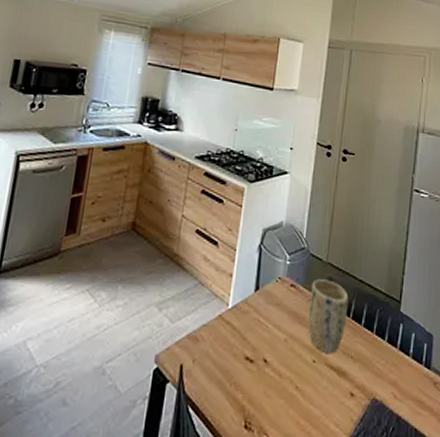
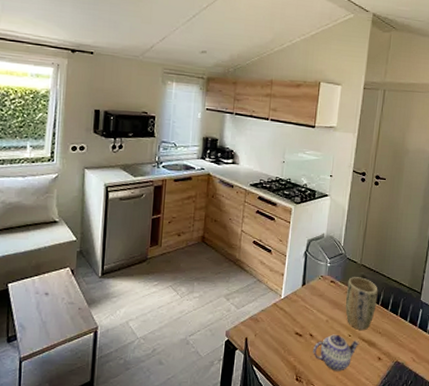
teapot: none [267,359,327,414] -> present [313,334,360,371]

